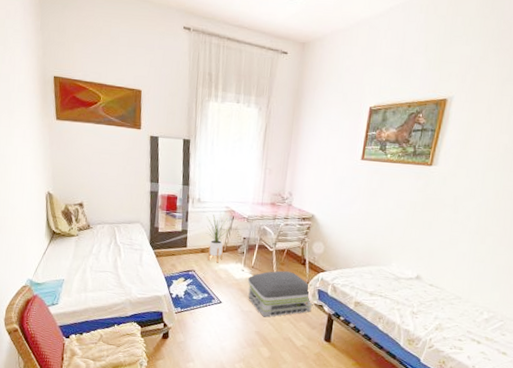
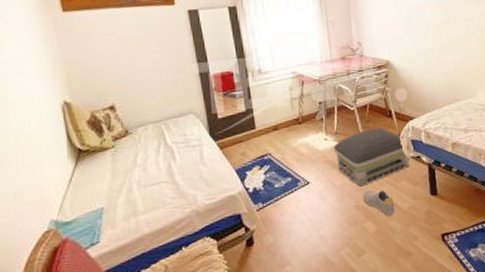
house plant: present [205,213,230,262] -> none [271,80,301,137]
shoe: none [264,321,290,348] -> present [363,189,396,216]

